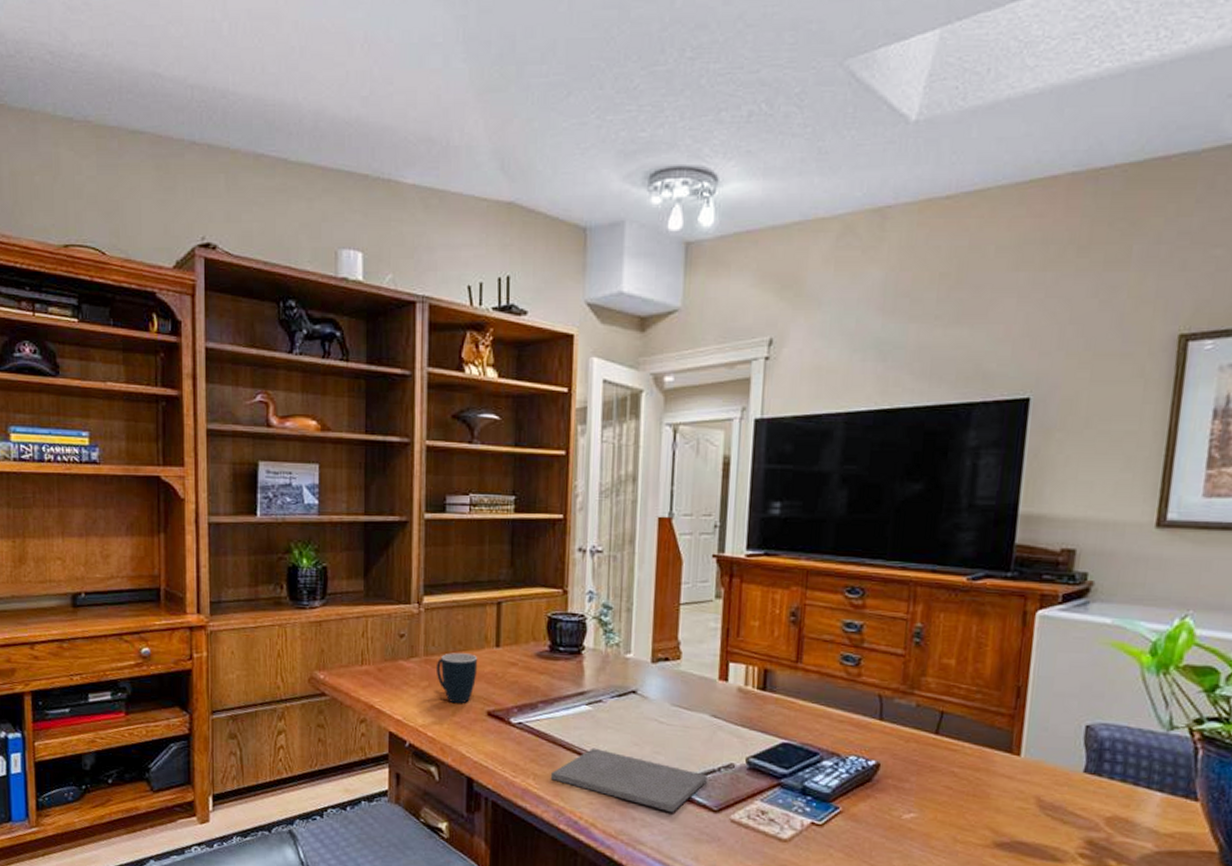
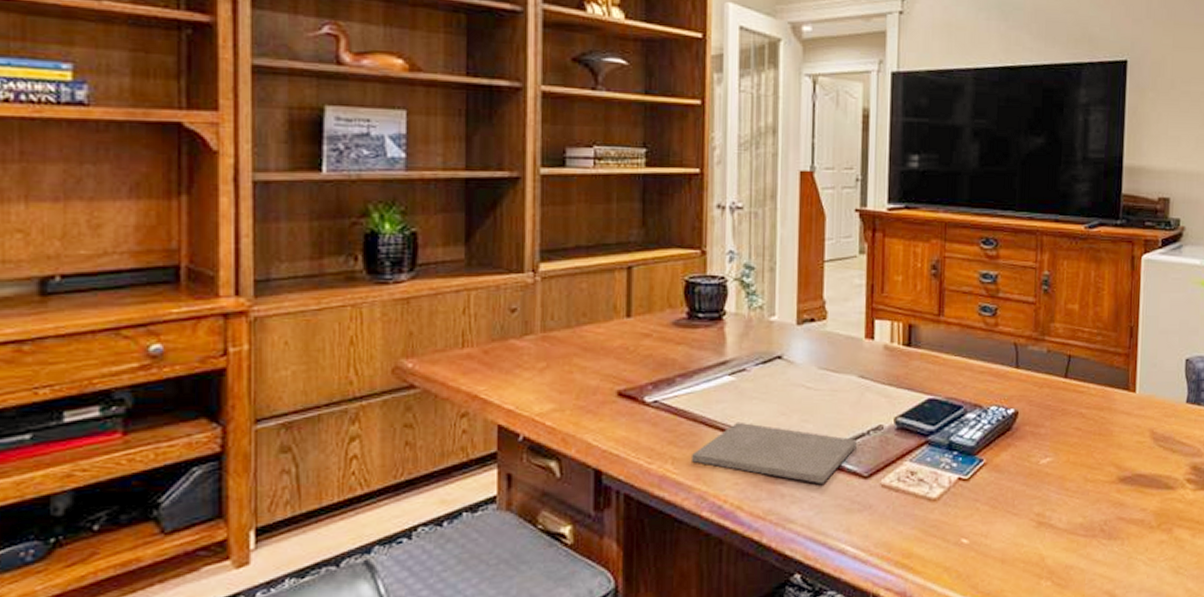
mug: present [435,653,478,704] -> none [555,326,606,386]

